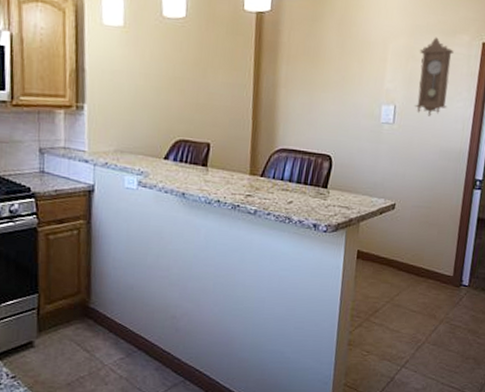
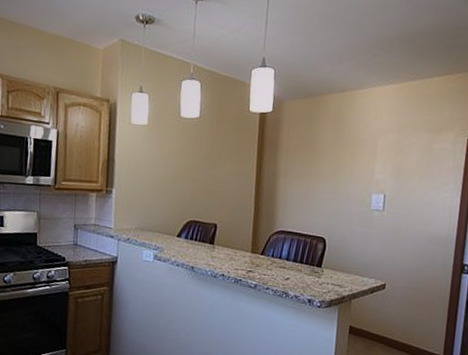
pendulum clock: present [414,37,454,116] -> none [402,134,440,205]

